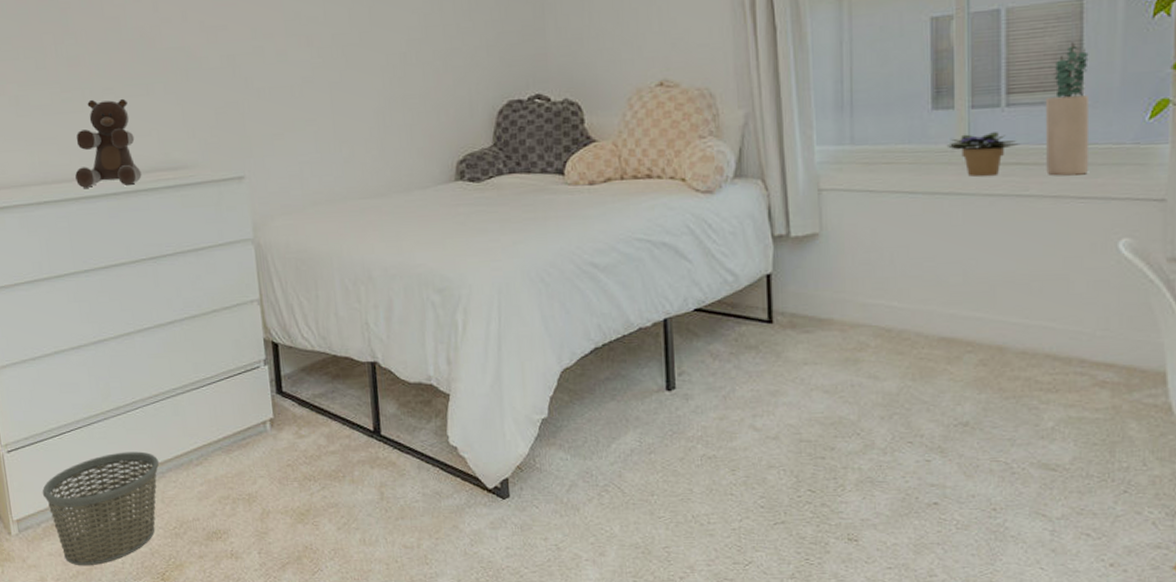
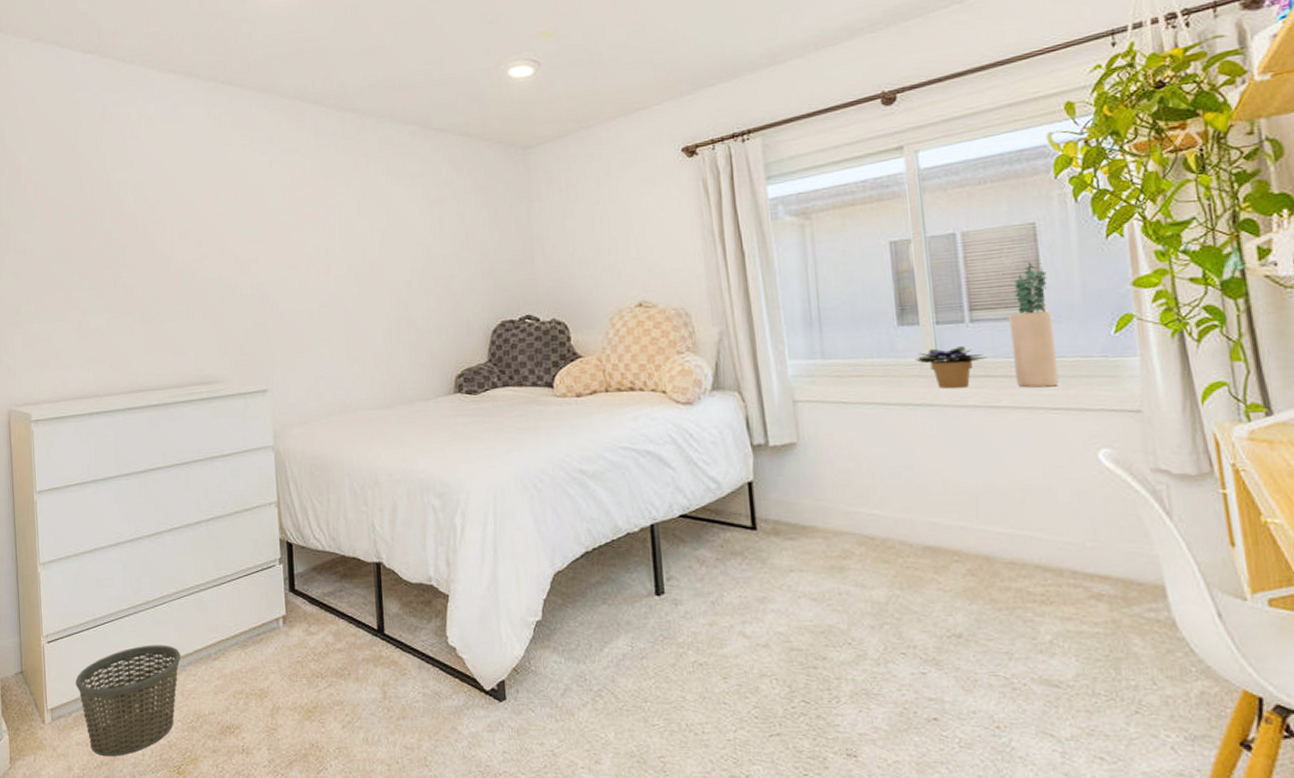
teddy bear: present [75,98,142,188] -> none [123,322,180,400]

